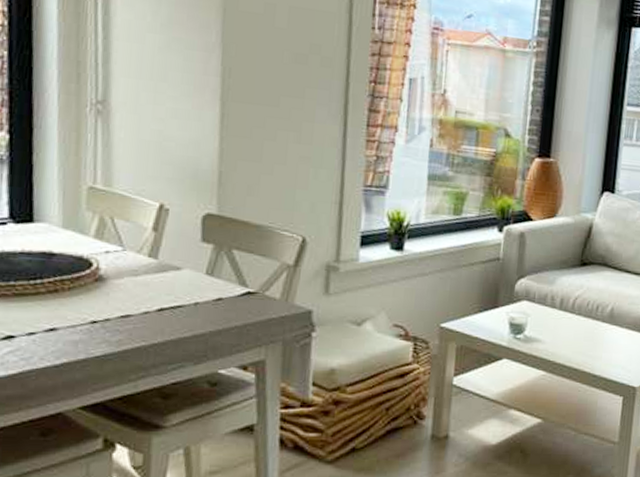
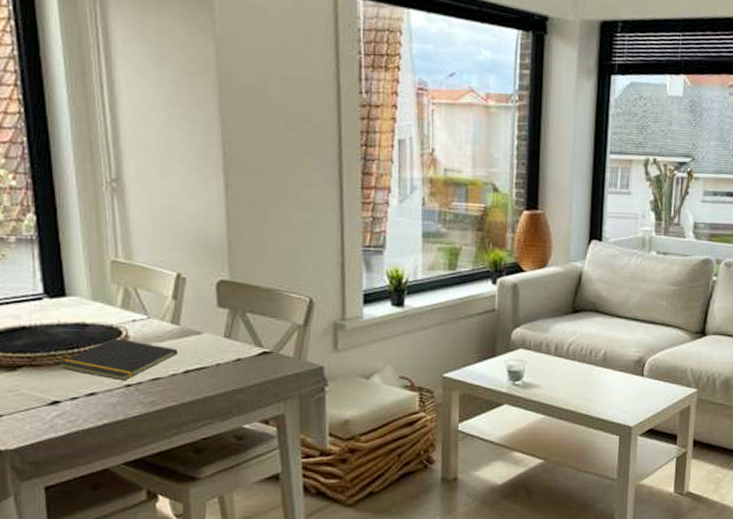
notepad: none [18,270,153,317] -> present [59,338,178,381]

